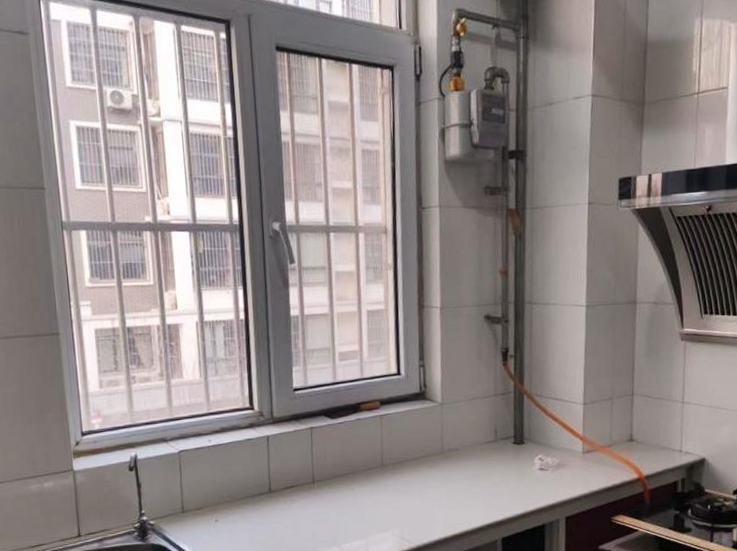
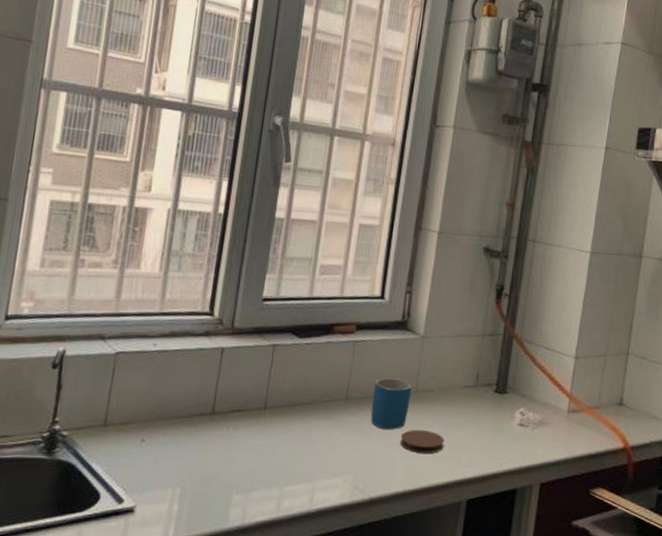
mug: none [404,443,439,488] -> present [371,378,412,430]
coaster: none [435,483,475,504] -> present [399,429,445,453]

